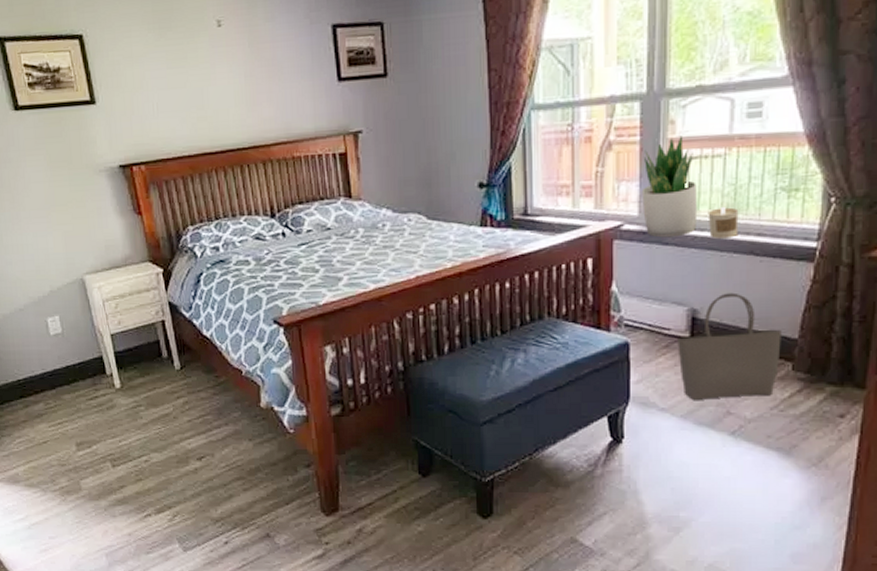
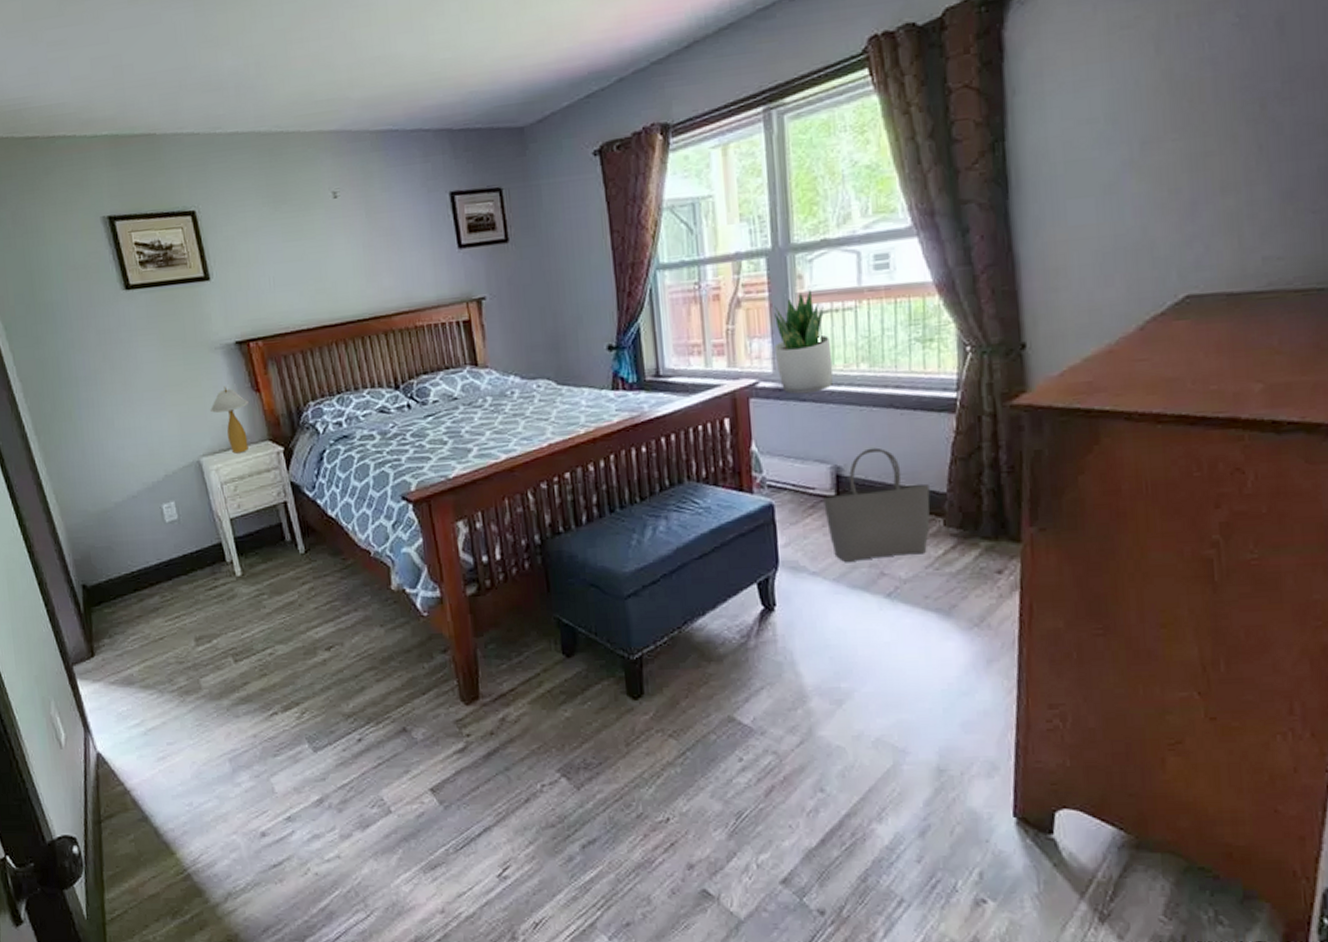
table lamp: none [93,208,131,273] -> present [209,386,250,454]
candle: present [708,206,739,240] -> none [843,359,876,394]

